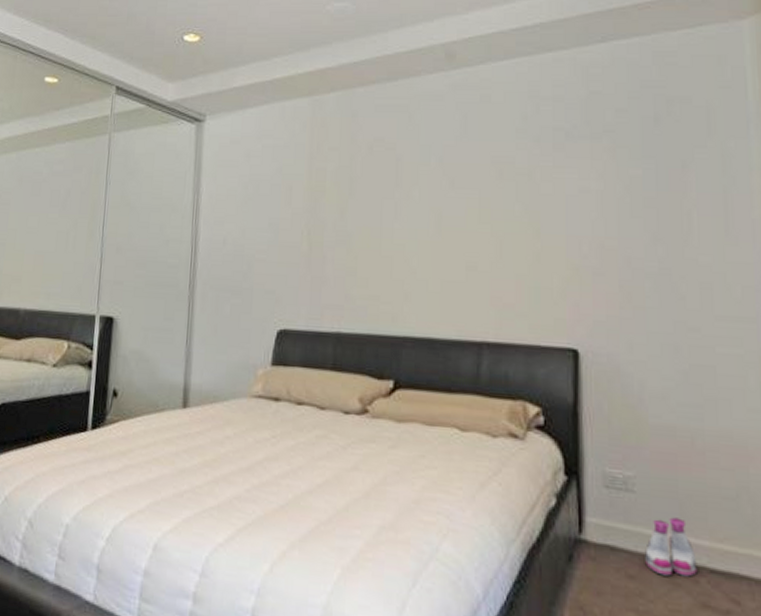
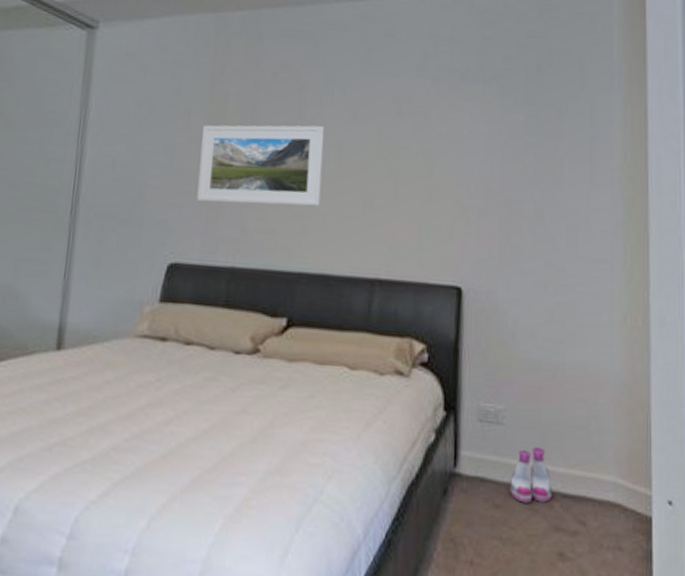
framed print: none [301,195,423,273] -> present [196,125,325,207]

